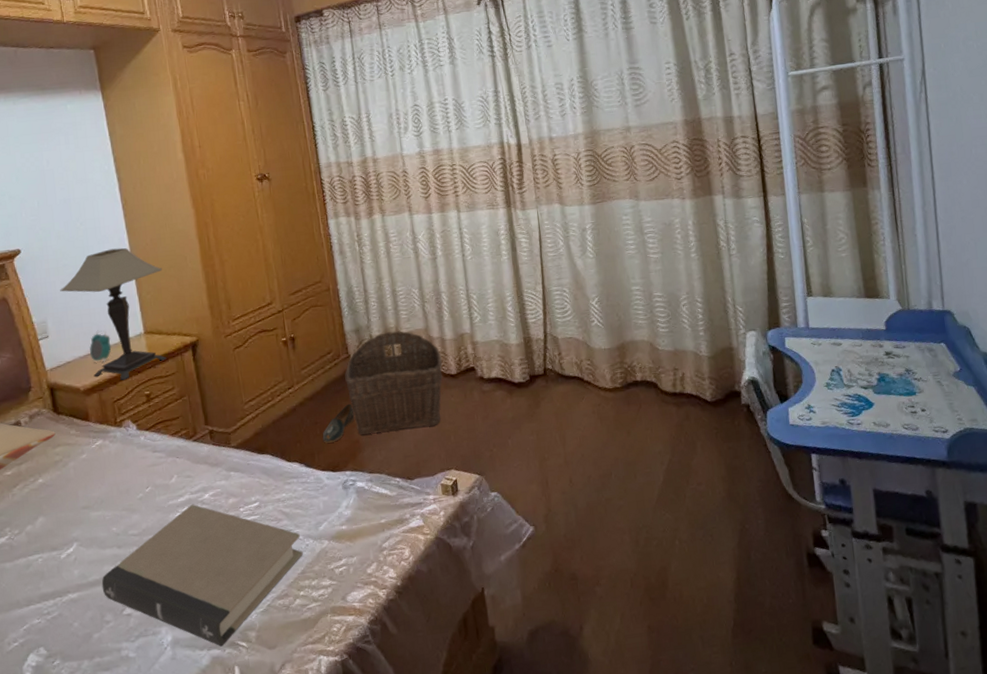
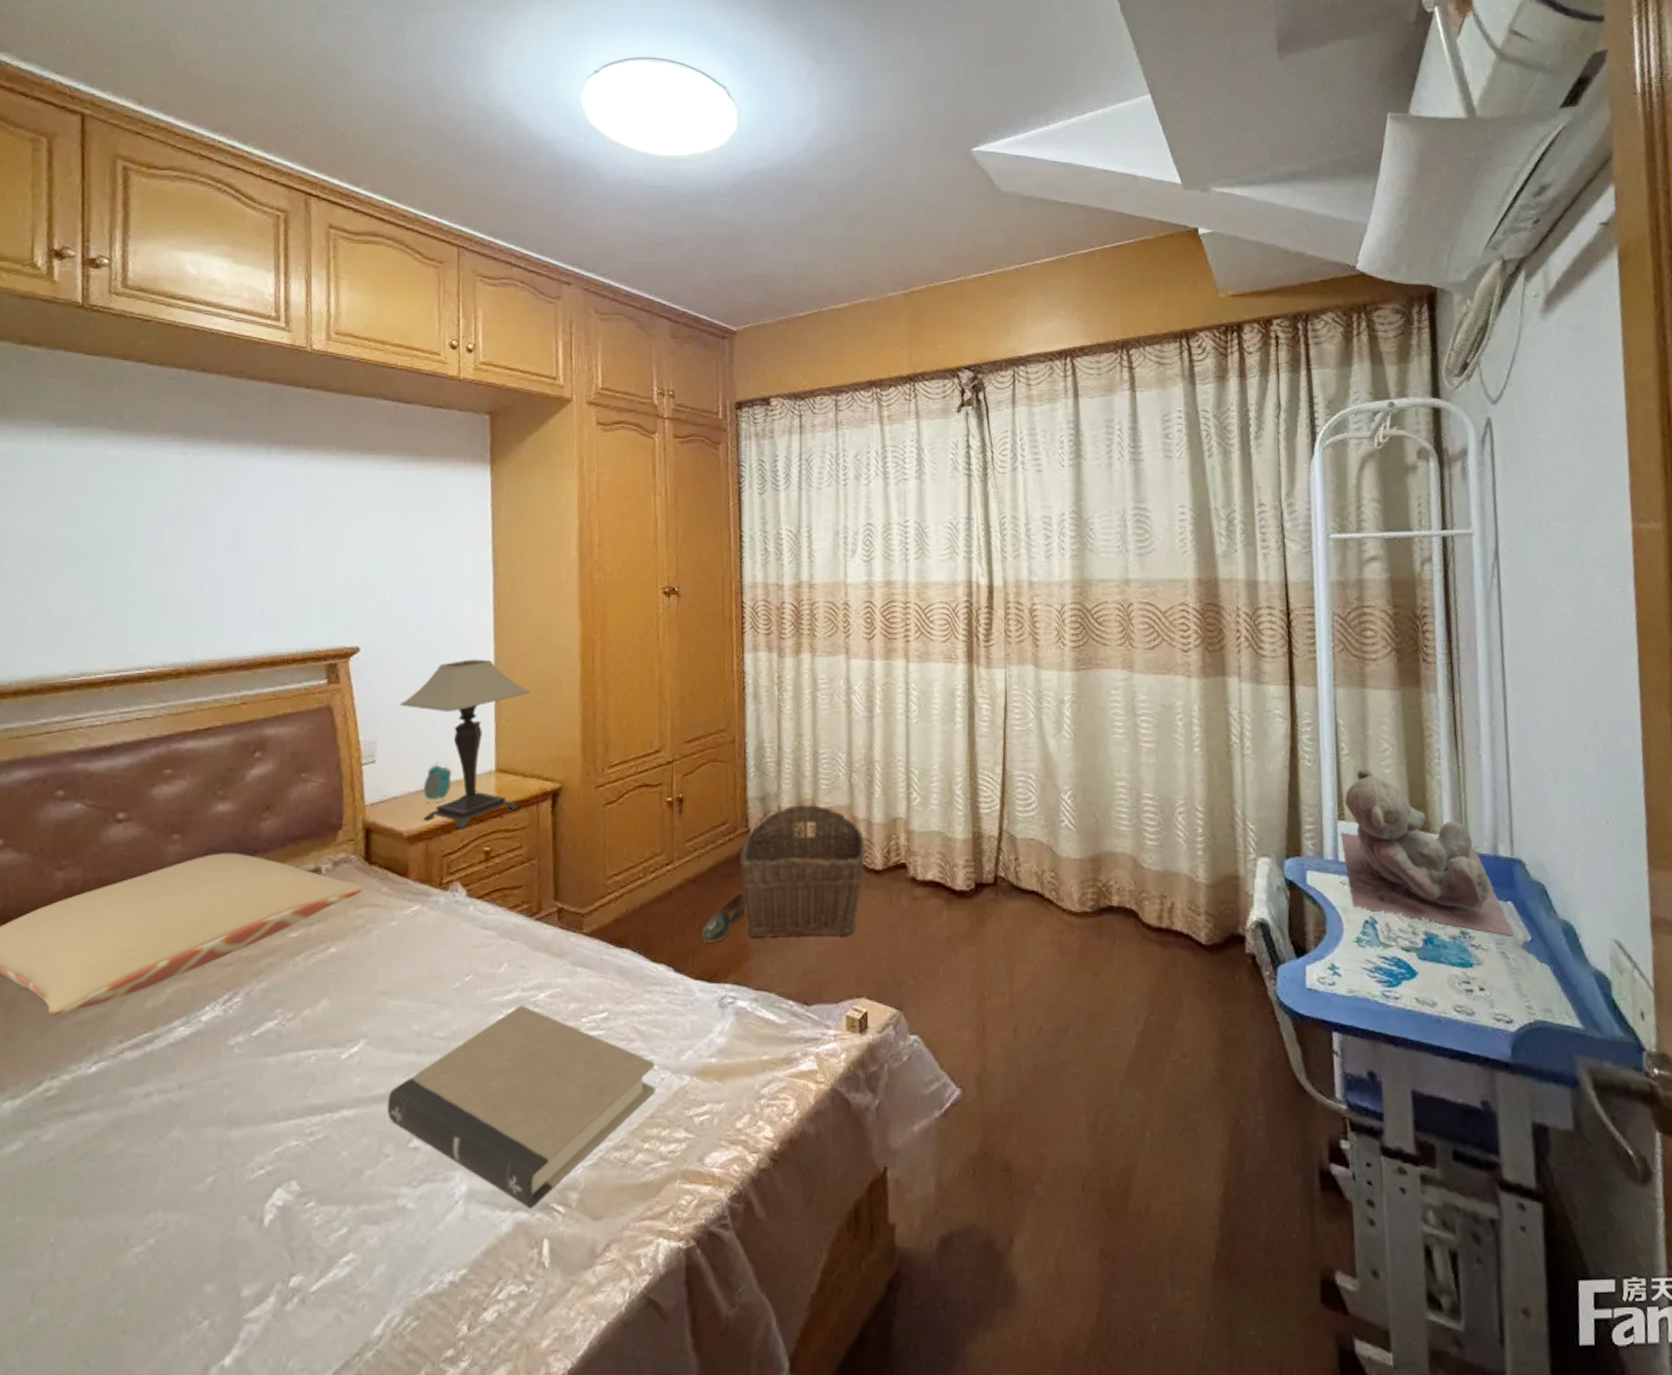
stuffed animal: none [809,254,946,369] -> present [1339,768,1513,936]

